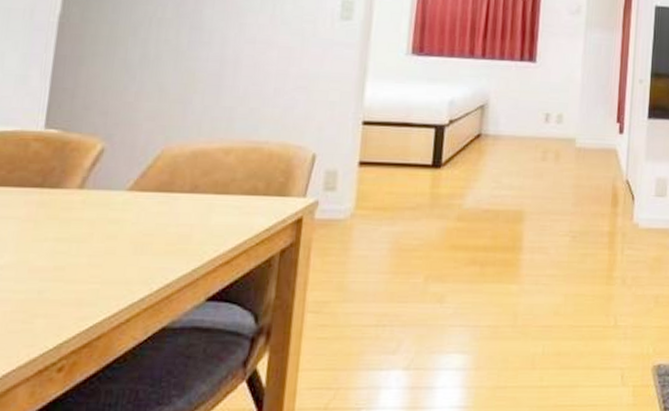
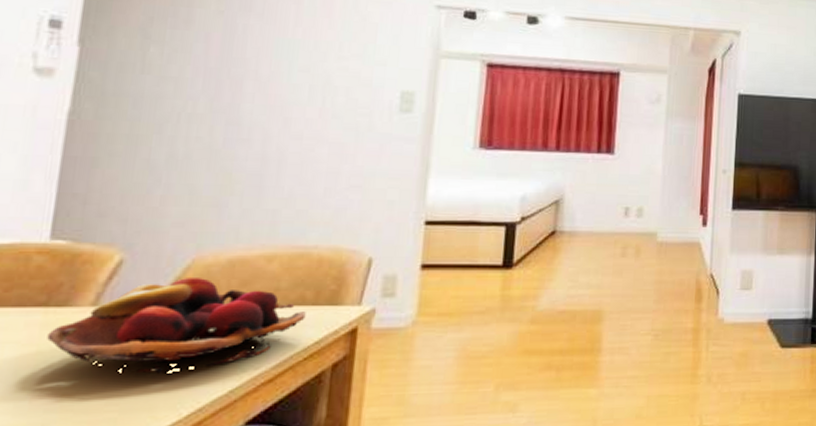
fruit basket: none [42,165,258,251] -> present [47,276,306,374]

